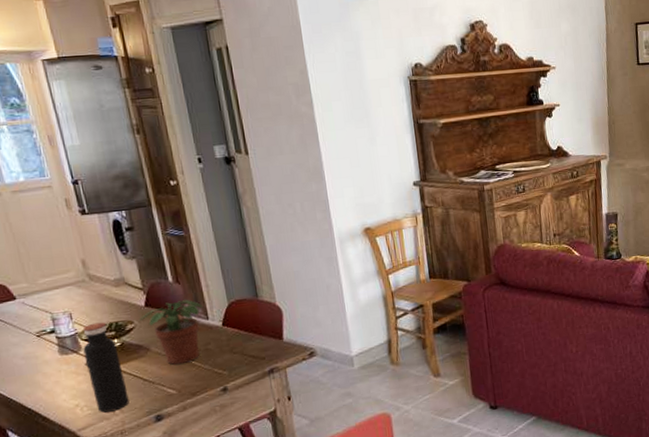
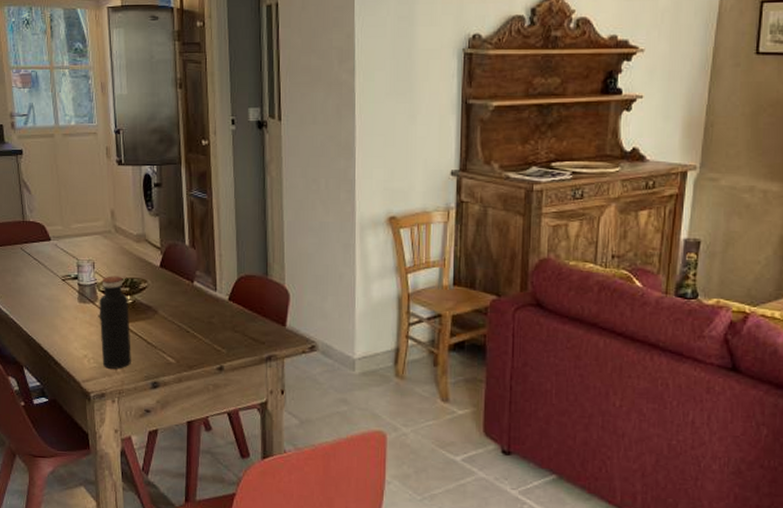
potted plant: present [139,299,204,365] -> none [153,265,214,333]

